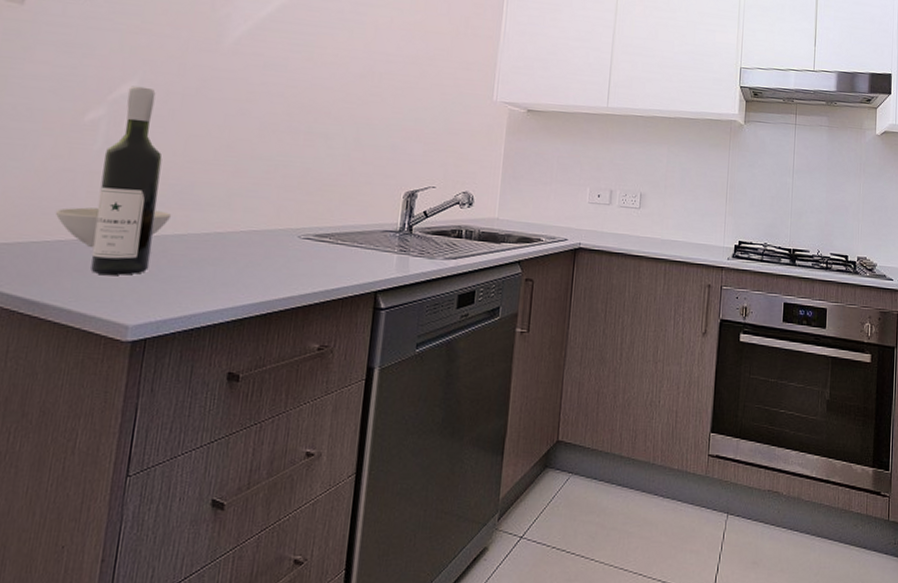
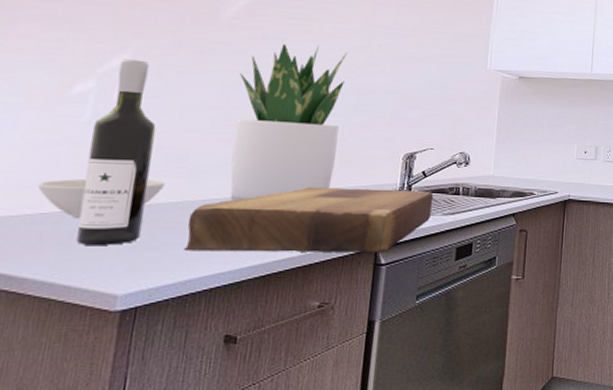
cutting board: none [188,223,436,296] -> present [183,187,434,252]
planter: none [232,72,349,236] -> present [230,44,348,202]

